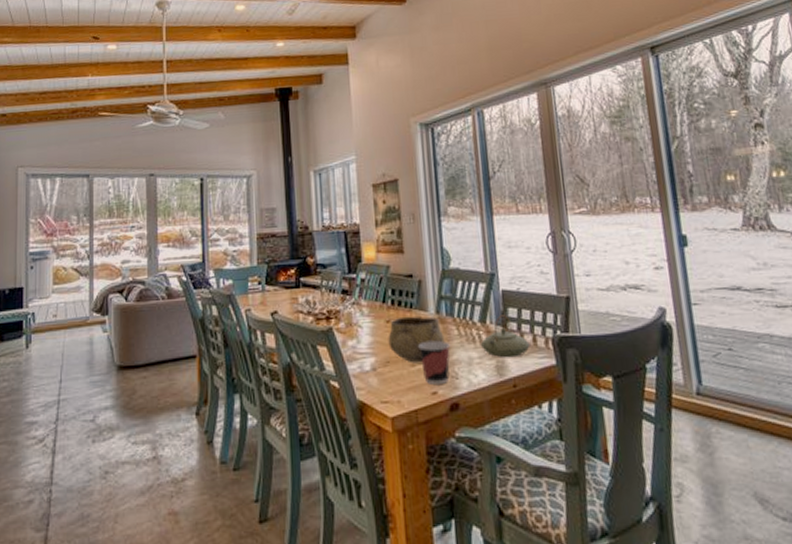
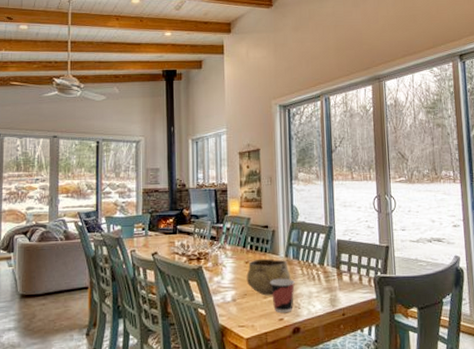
teapot: present [480,315,530,358] -> none [318,259,357,293]

